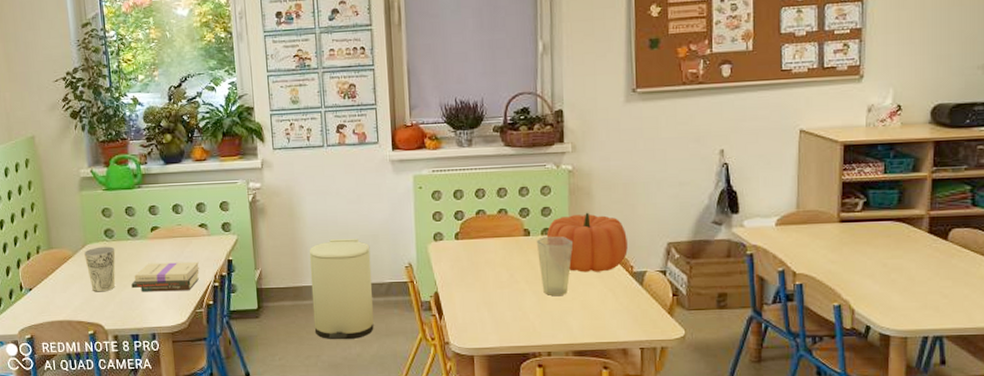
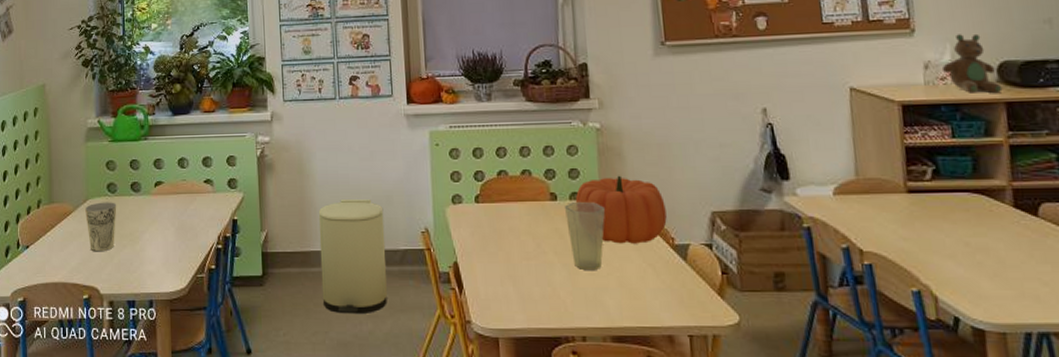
books: present [131,261,200,292] -> none [131,221,203,253]
stuffed toy: none [882,79,933,134] -> present [941,33,1003,94]

